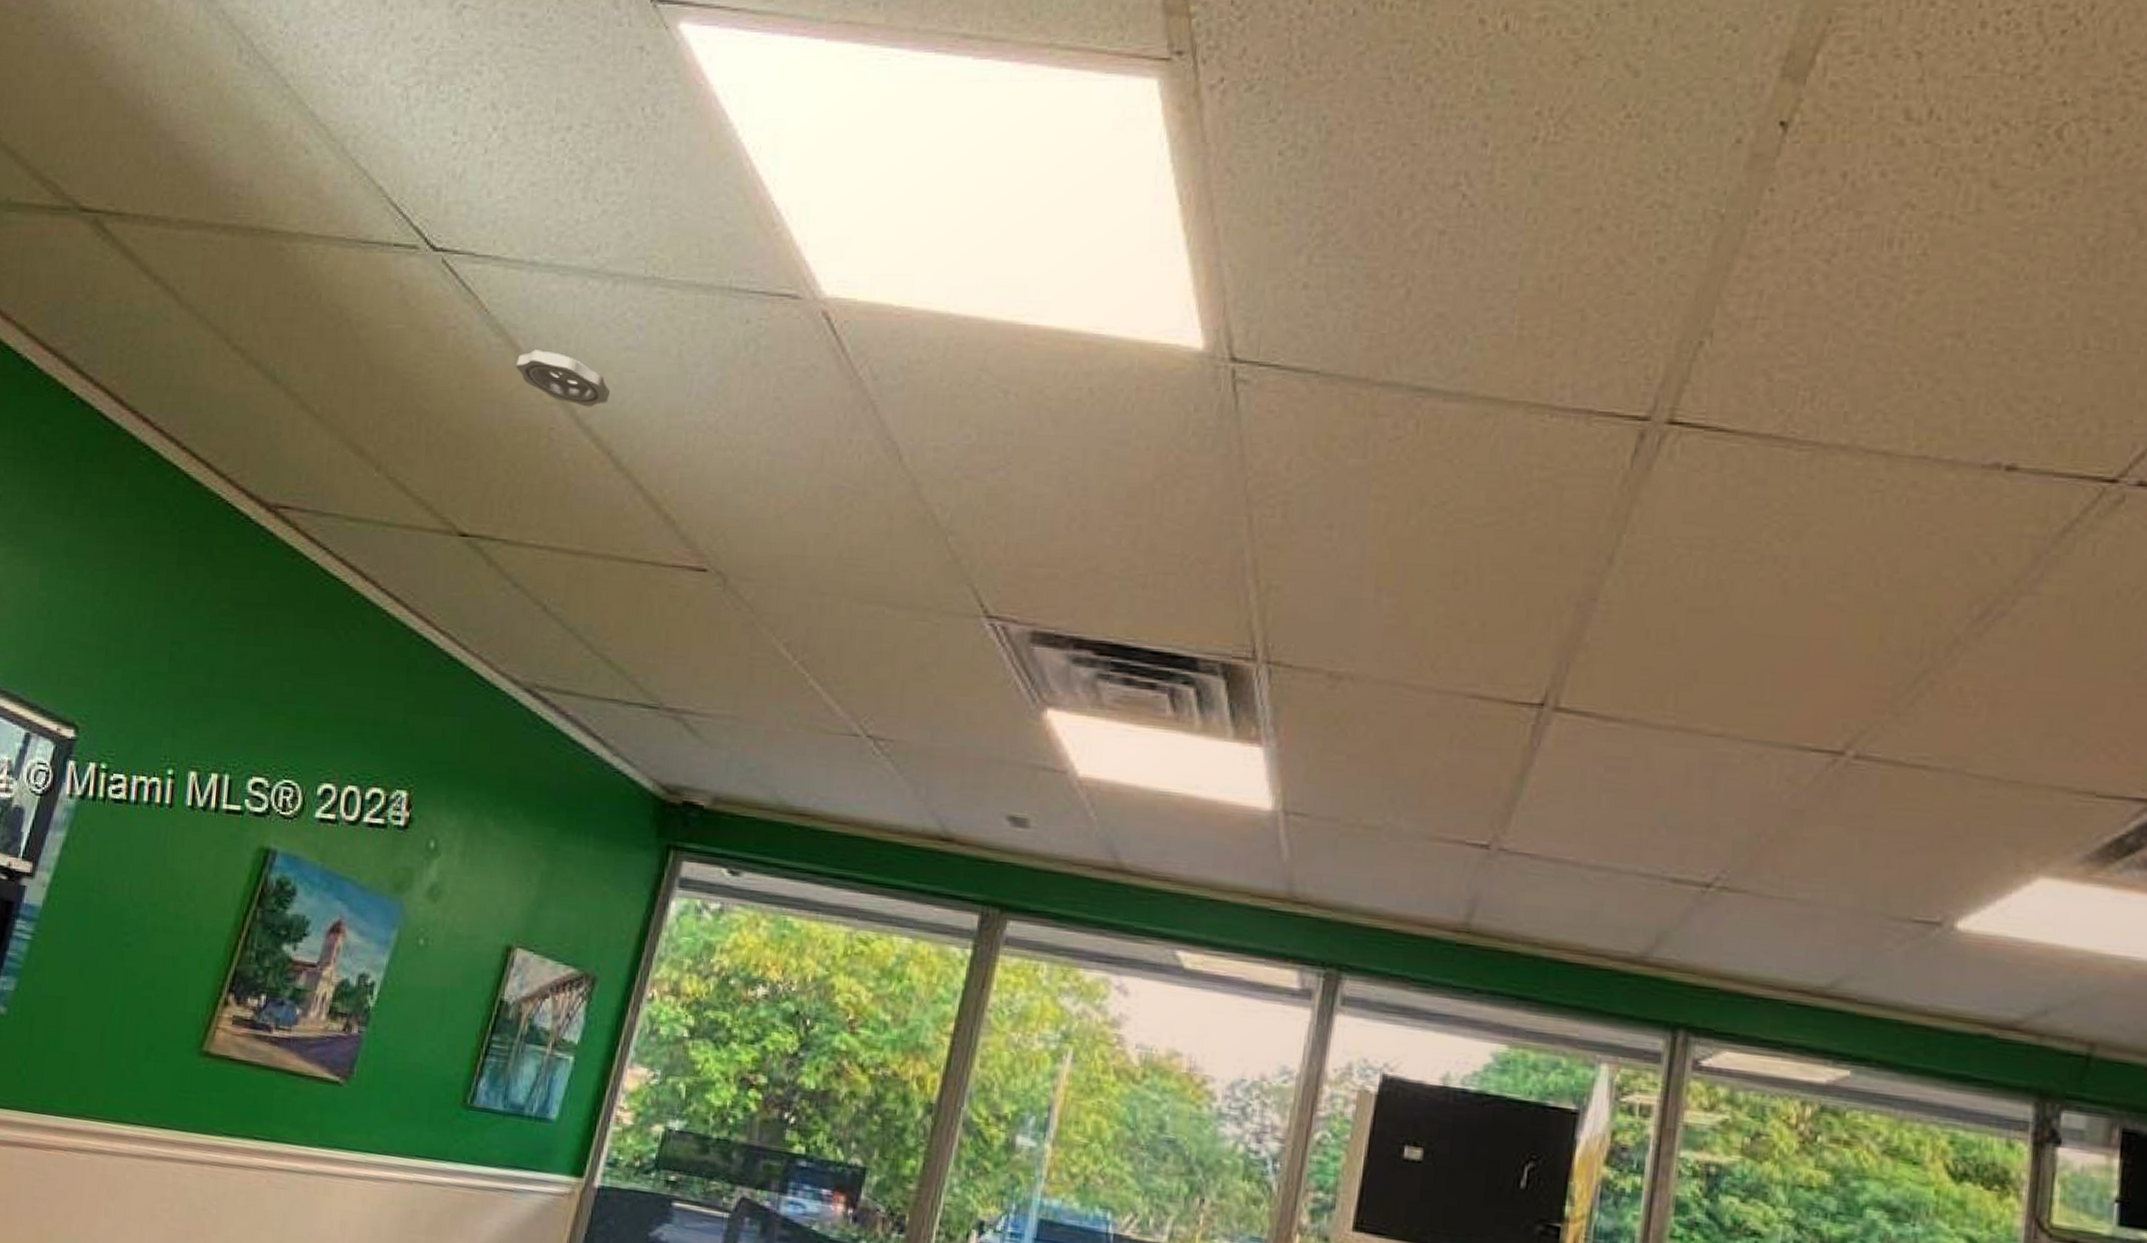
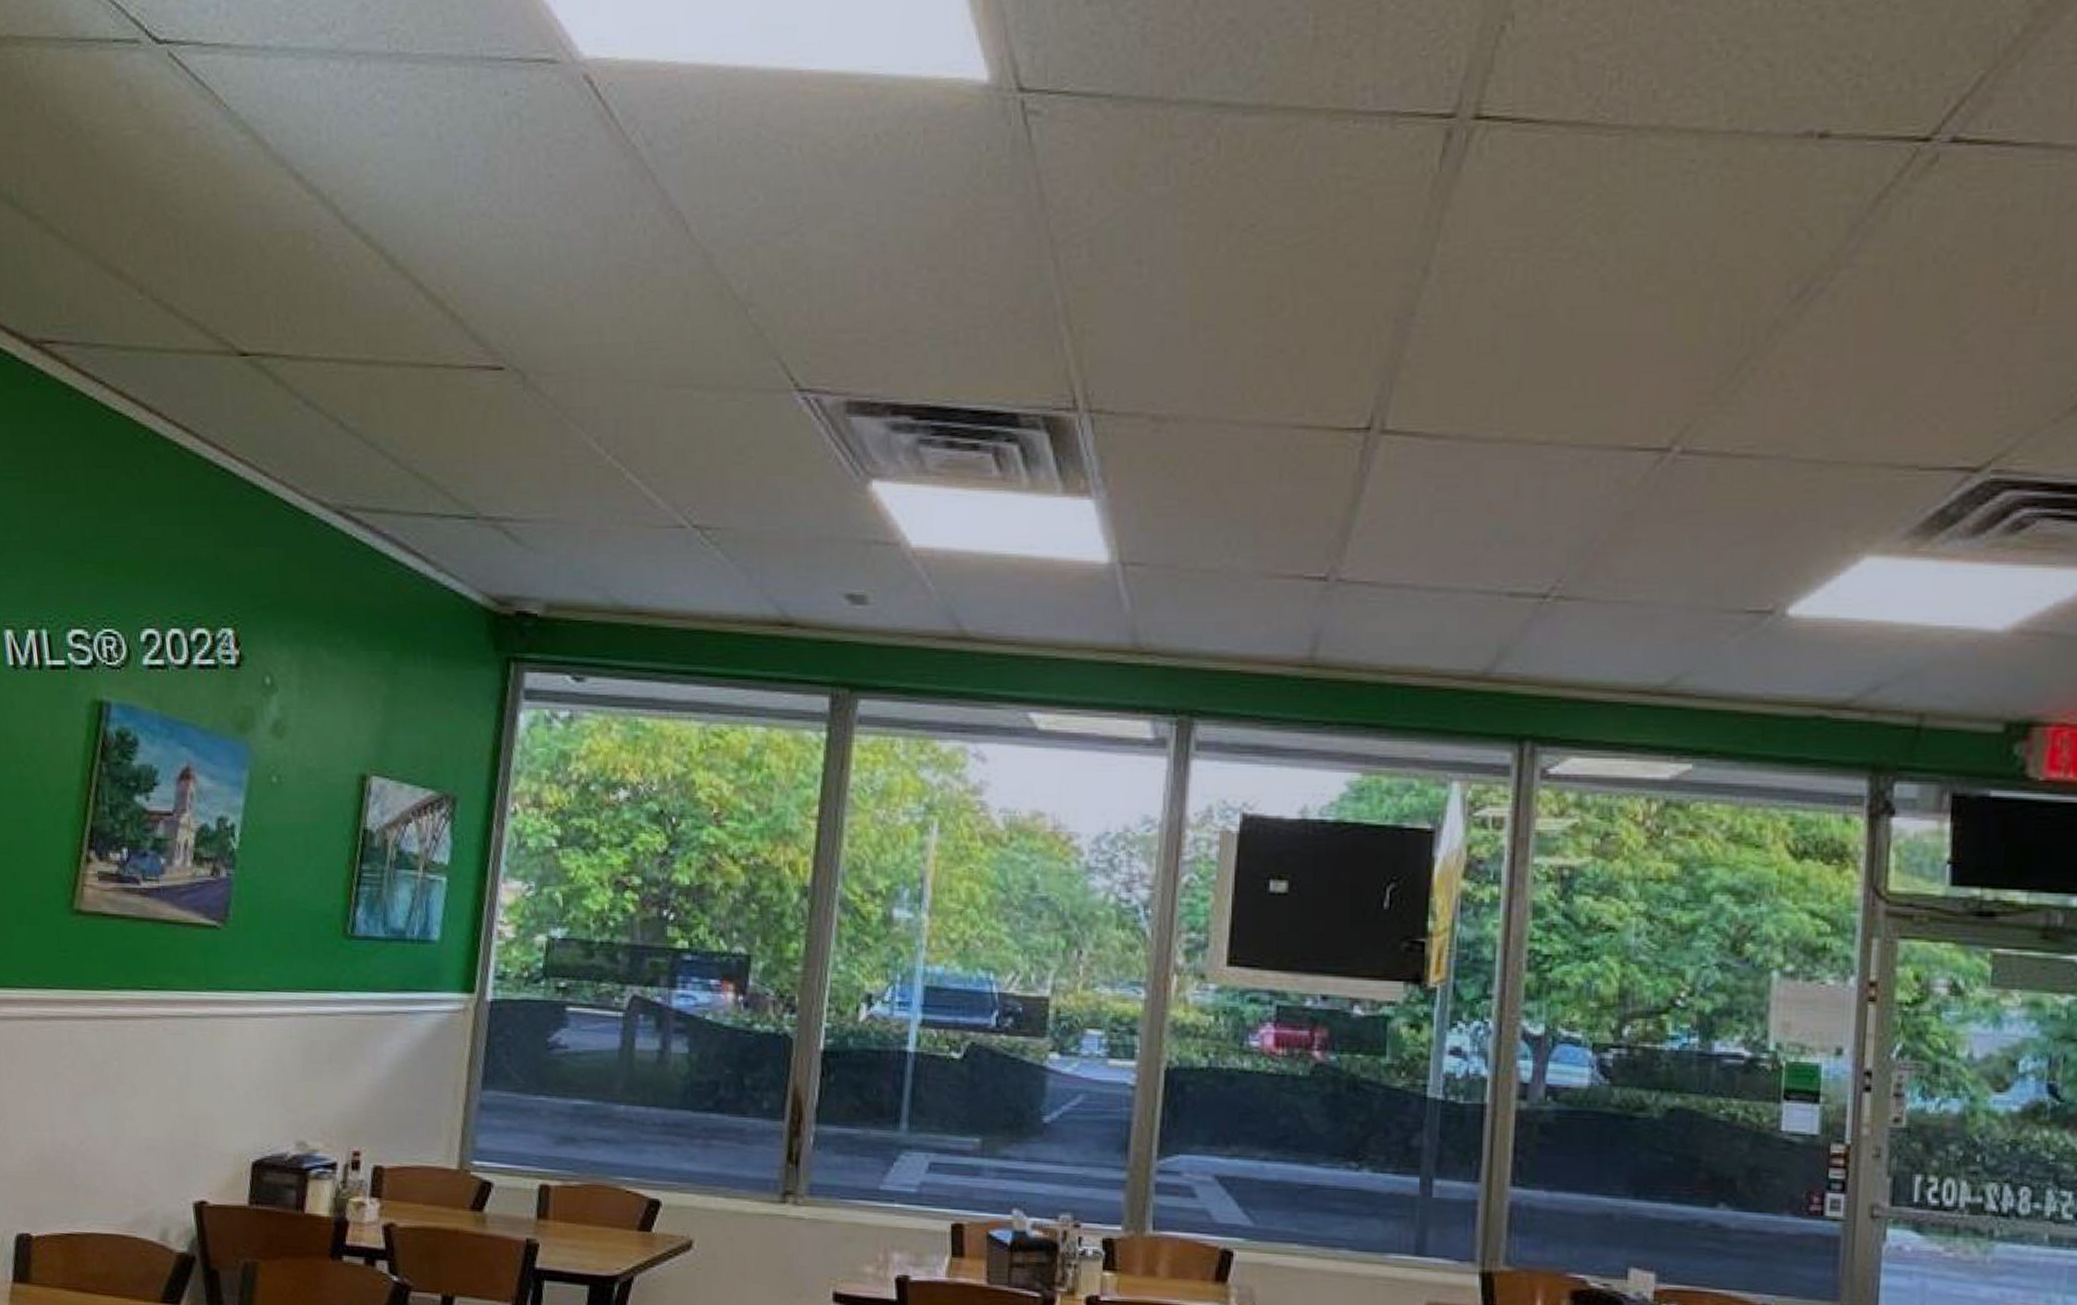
smoke detector: present [515,350,611,407] -> none [267,144,373,204]

